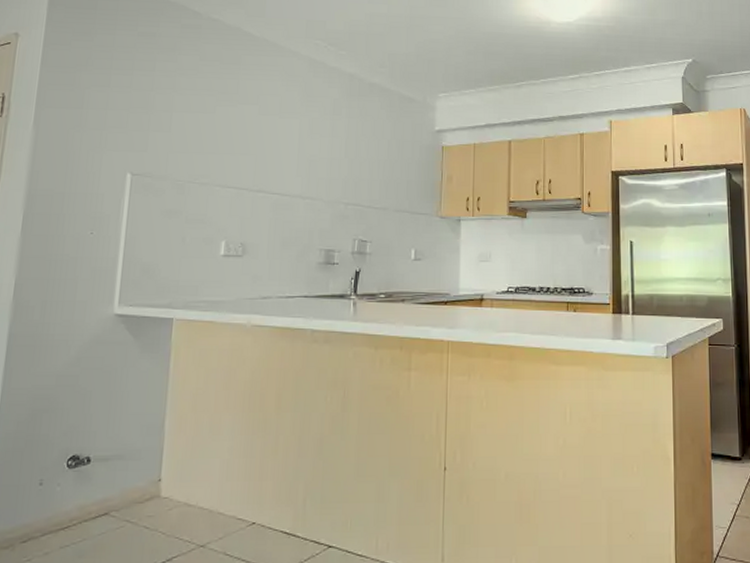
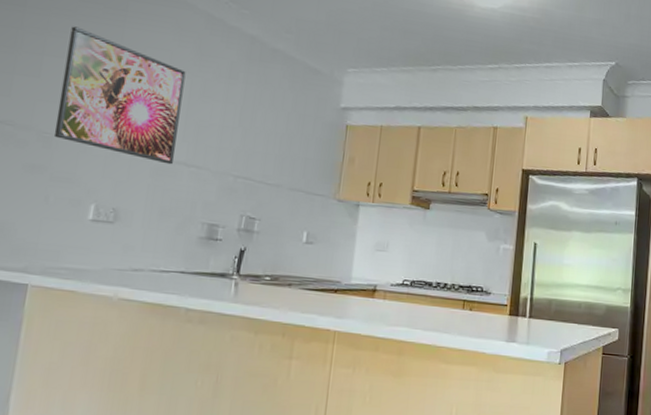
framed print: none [185,83,295,199] -> present [53,26,186,165]

